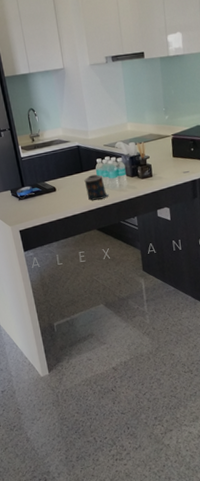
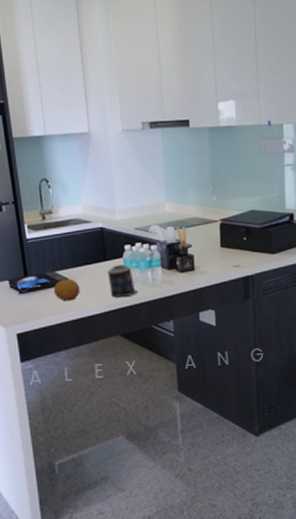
fruit: none [44,187,65,205] -> present [53,279,80,302]

